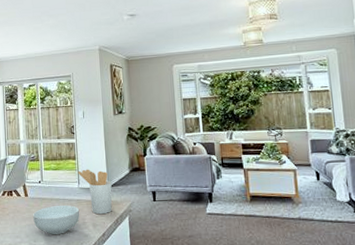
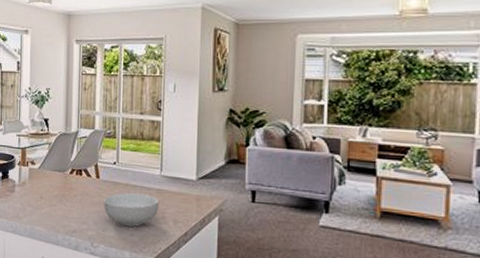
utensil holder: present [78,169,112,215] -> none [161,154,202,211]

